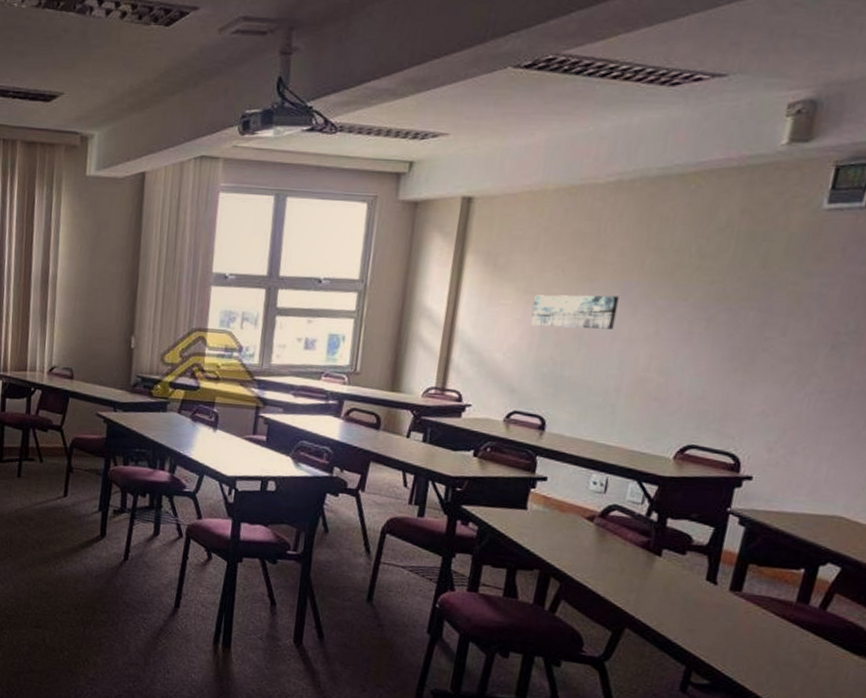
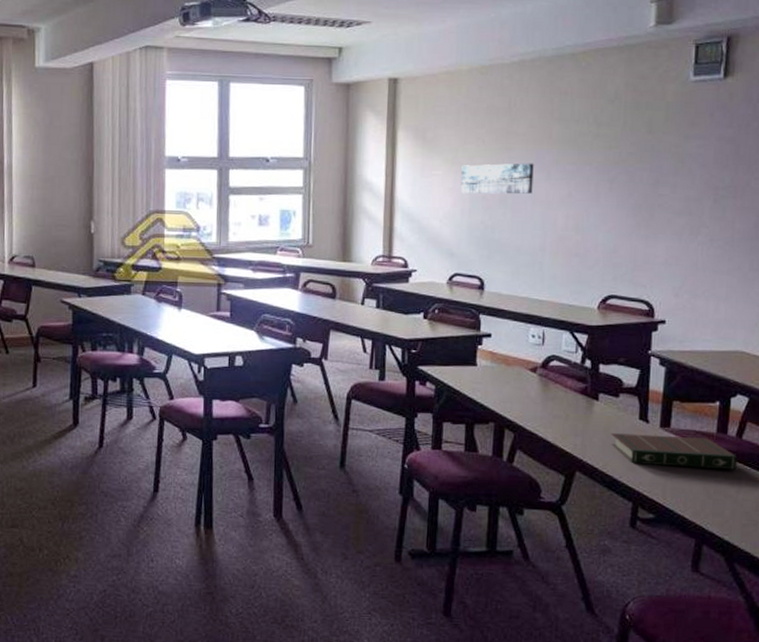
book: none [670,592,818,643] -> present [611,433,738,470]

